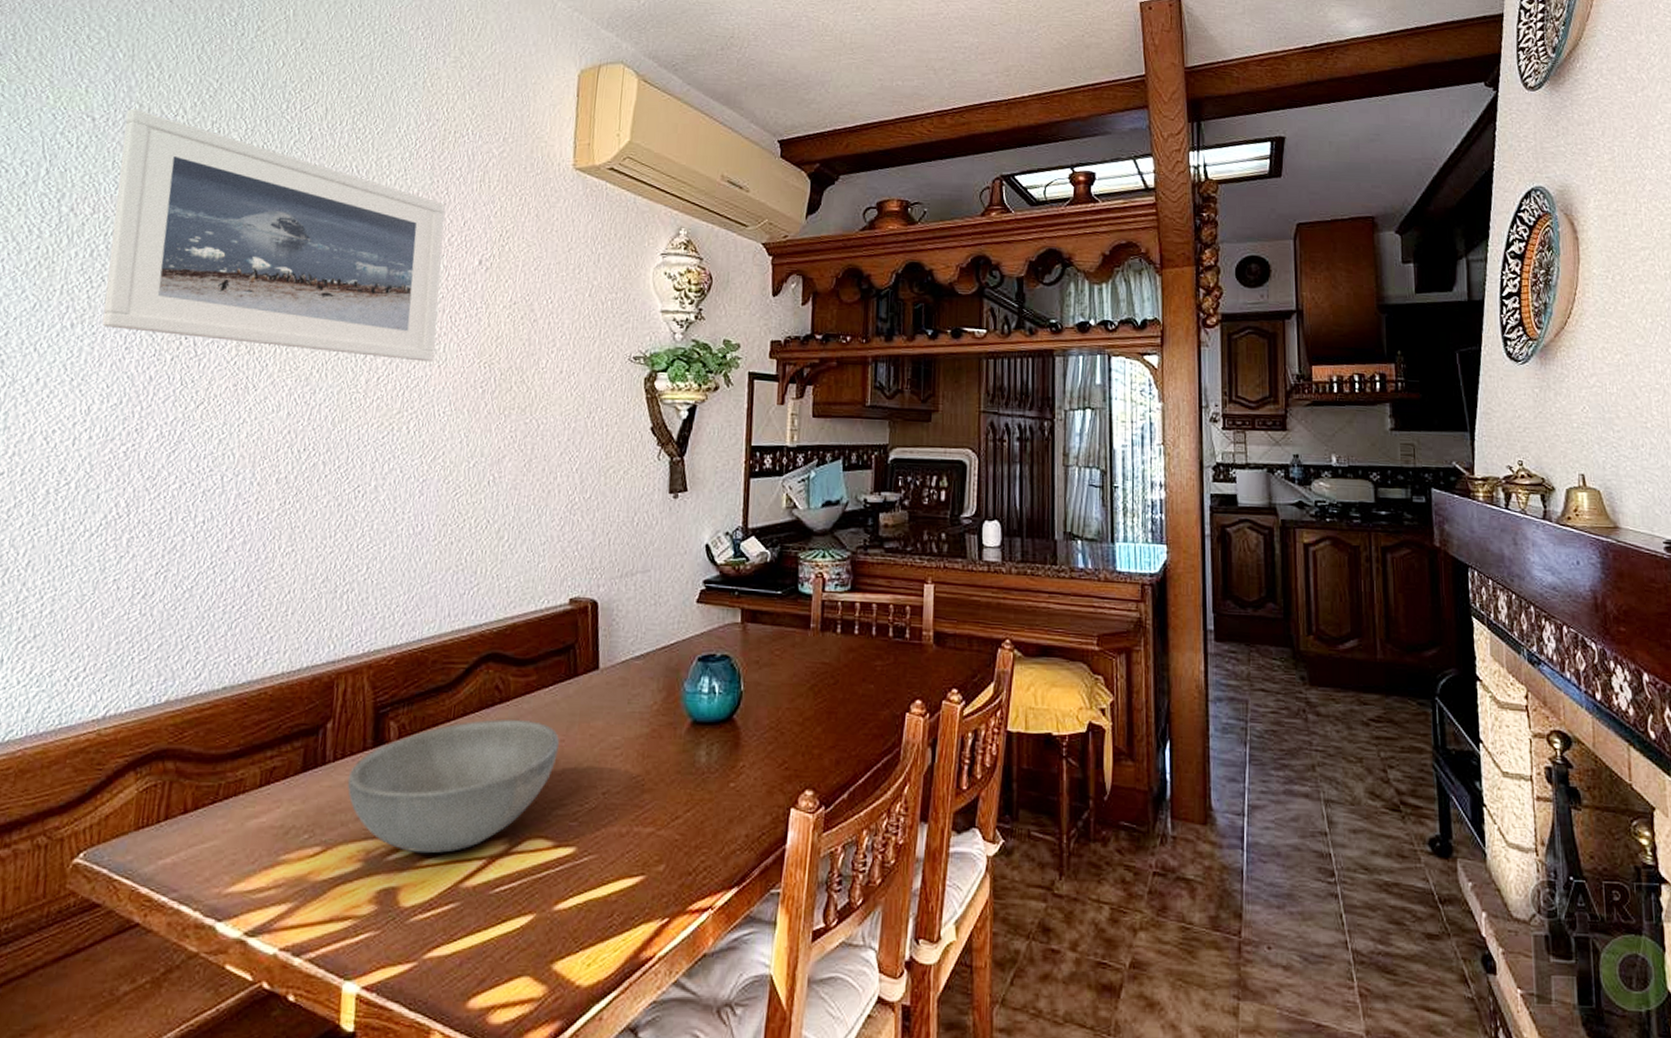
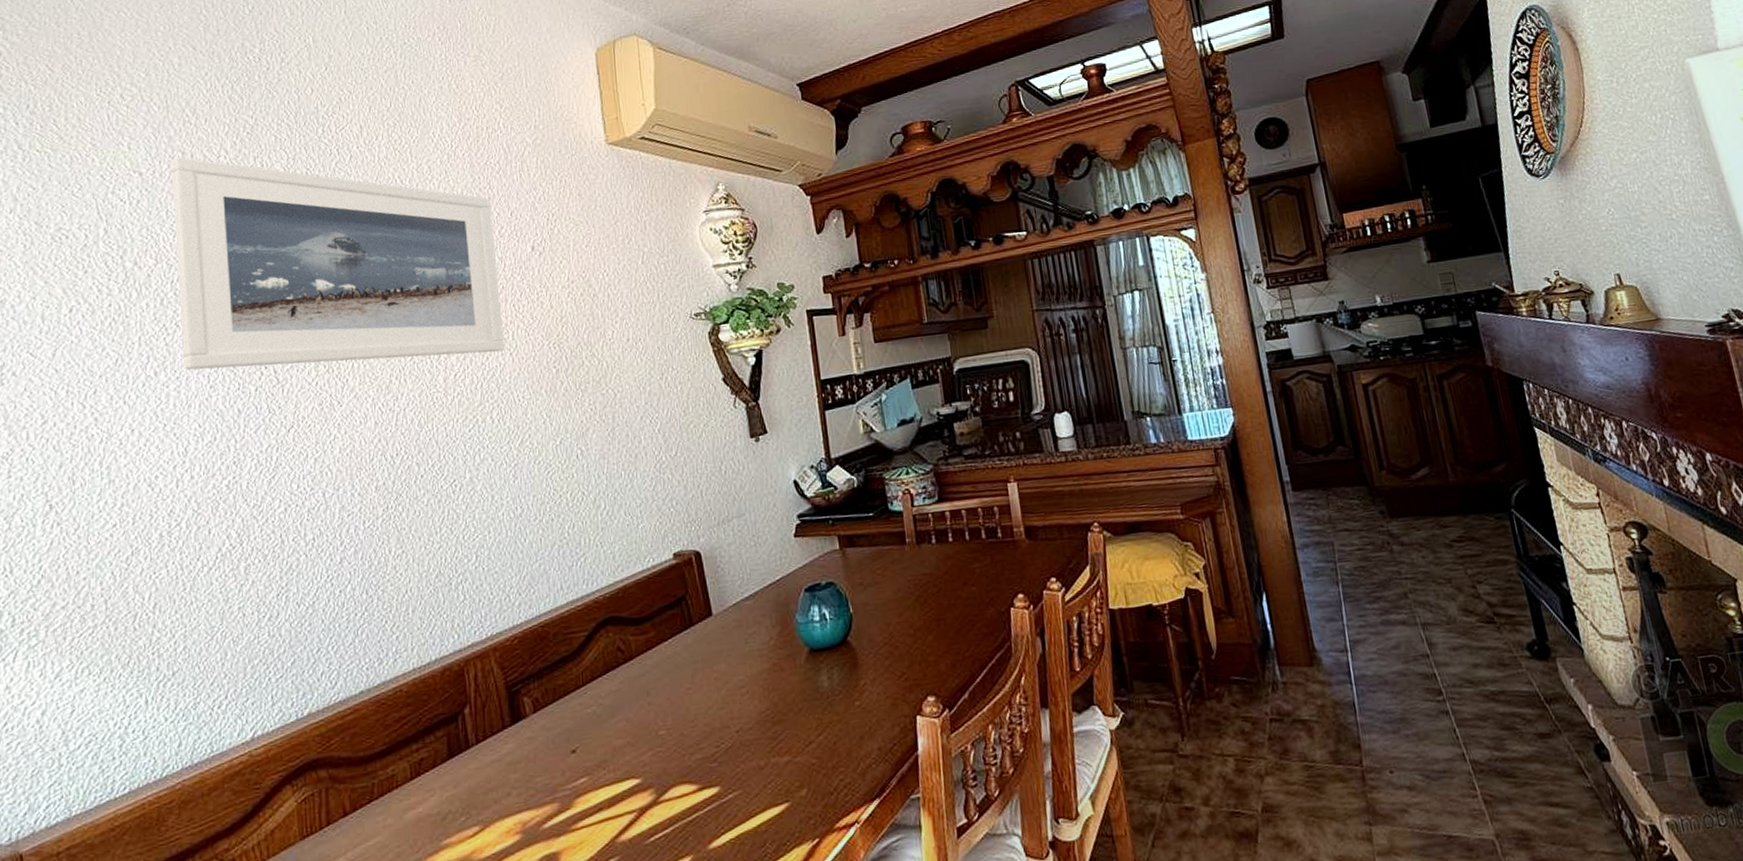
bowl: present [347,719,559,854] -> none [493,674,687,817]

